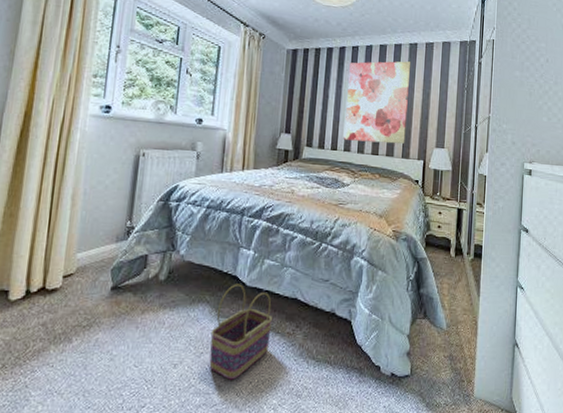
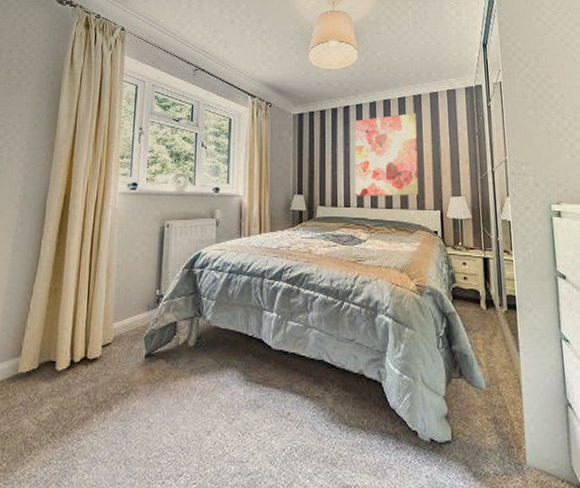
basket: present [209,284,272,380] -> none [241,347,300,447]

